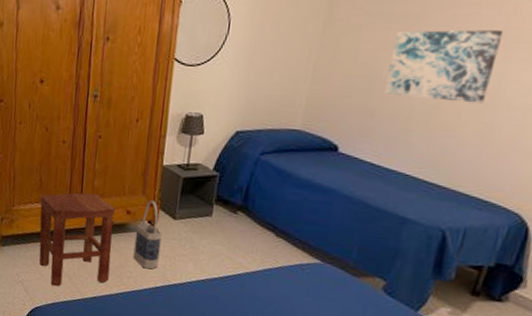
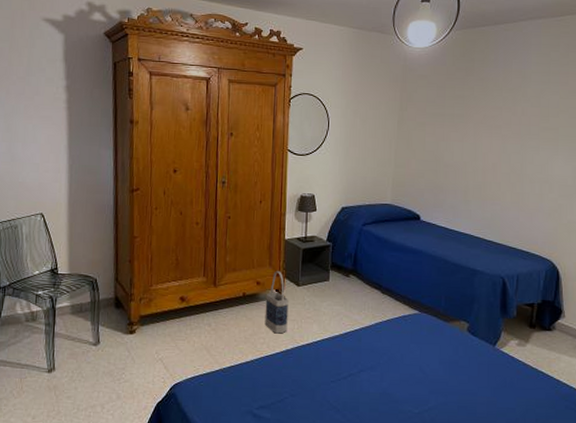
stool: present [39,193,116,287] -> none [177,268,247,361]
wall art: present [383,29,504,104] -> none [446,125,519,179]

